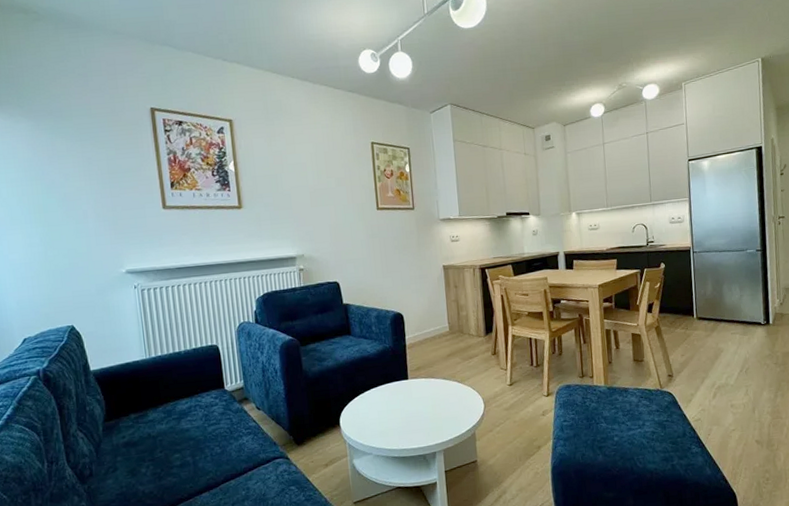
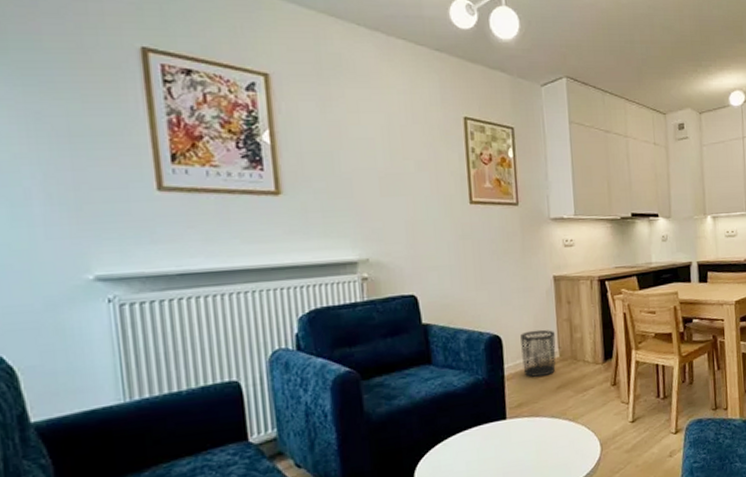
waste bin: none [418,308,447,347] -> present [520,329,556,377]

